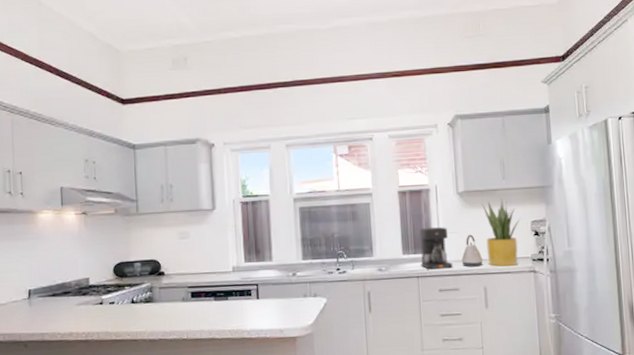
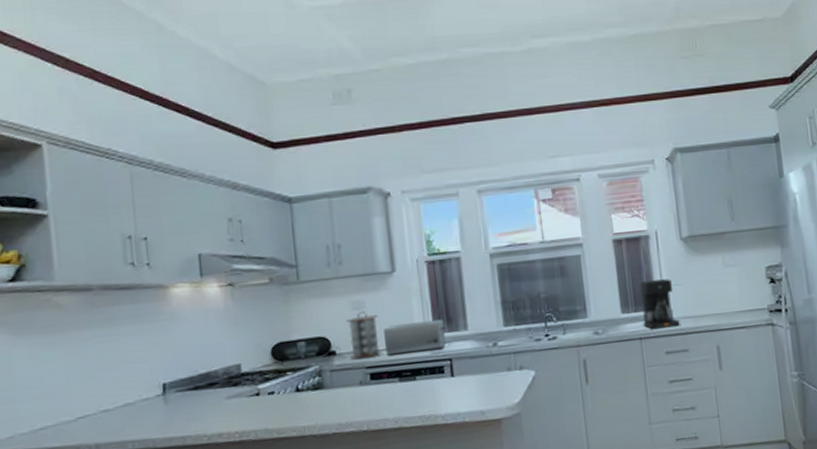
spice rack: none [174,240,201,280] -> present [347,311,382,359]
toaster: none [204,250,254,279] -> present [384,319,446,357]
kettle: present [461,235,483,267] -> none [689,286,714,324]
planter: present [482,198,521,267] -> none [709,242,754,322]

